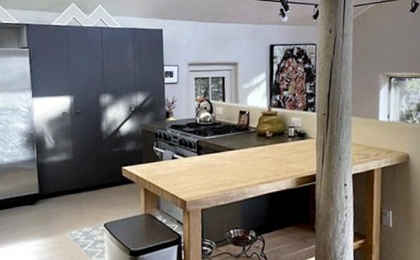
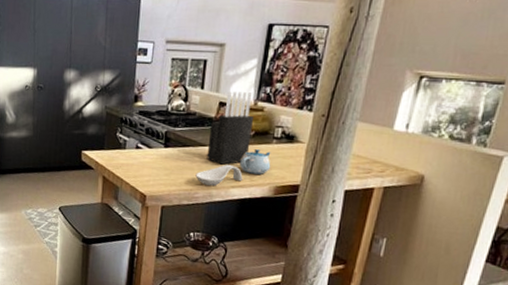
spoon rest: none [228,163,268,186] -> present [195,164,243,187]
knife block: none [235,101,271,165] -> present [206,91,253,165]
teapot: none [264,148,290,170] -> present [240,149,271,175]

